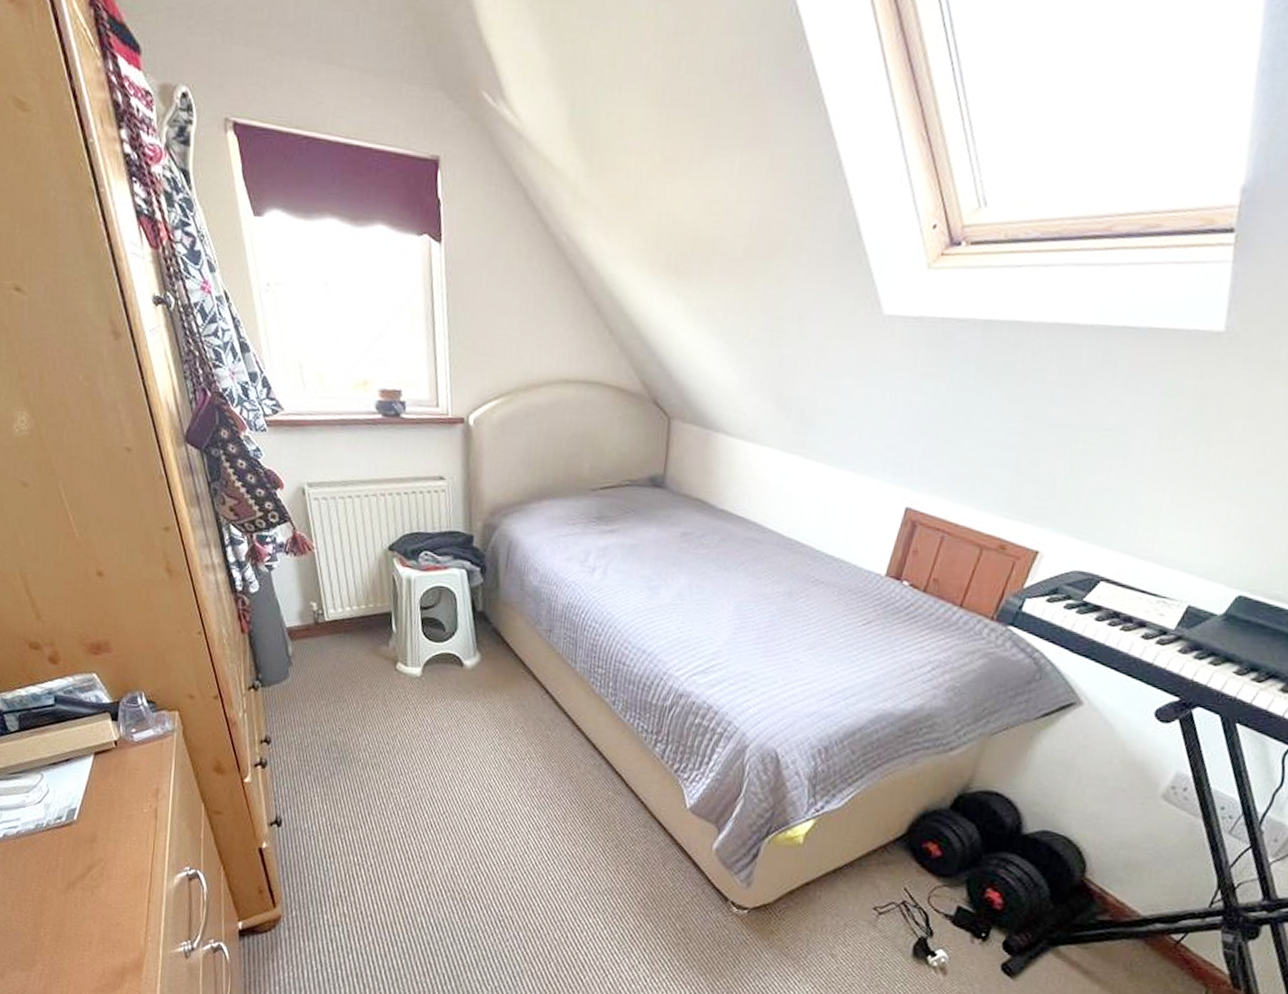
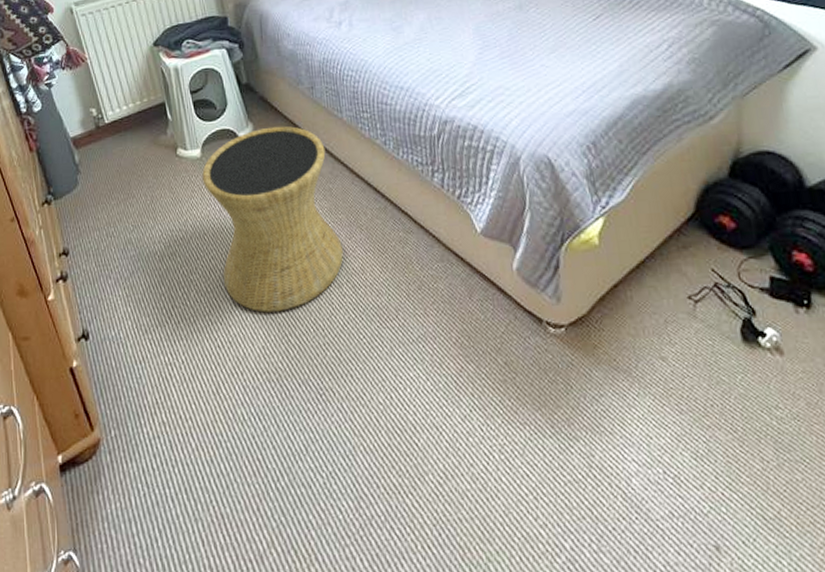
side table: none [418,661,551,840] -> present [202,126,344,313]

